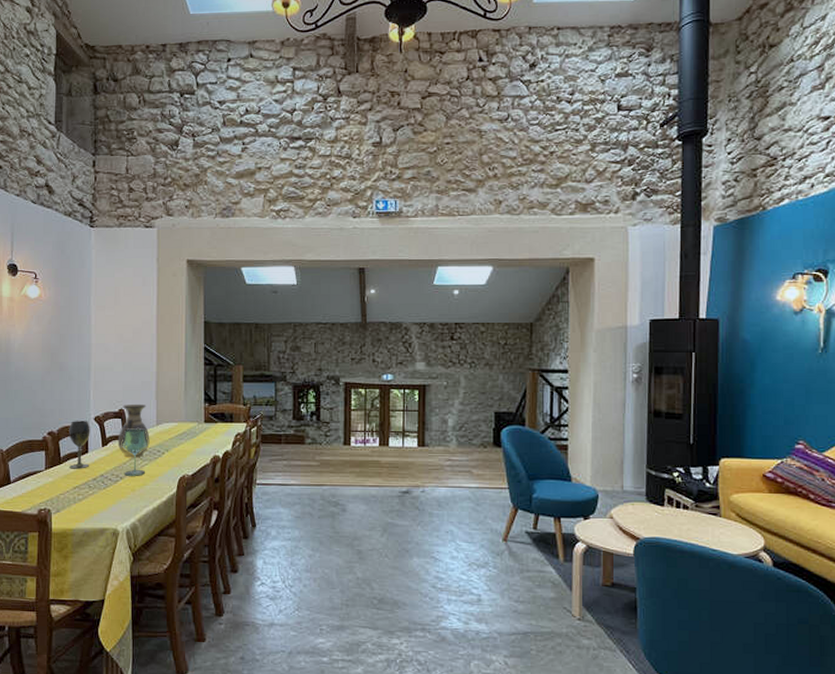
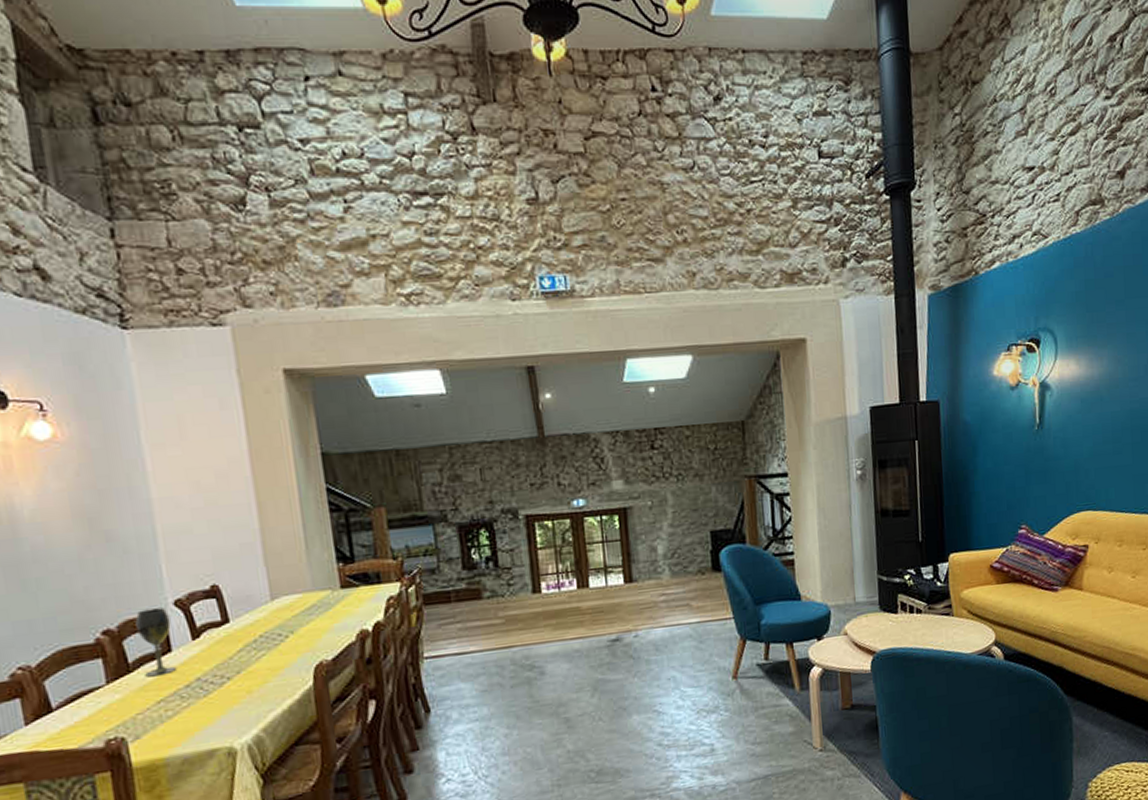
vase: present [117,403,150,458] -> none [214,574,265,651]
wine glass: present [121,428,149,476] -> none [221,607,263,675]

